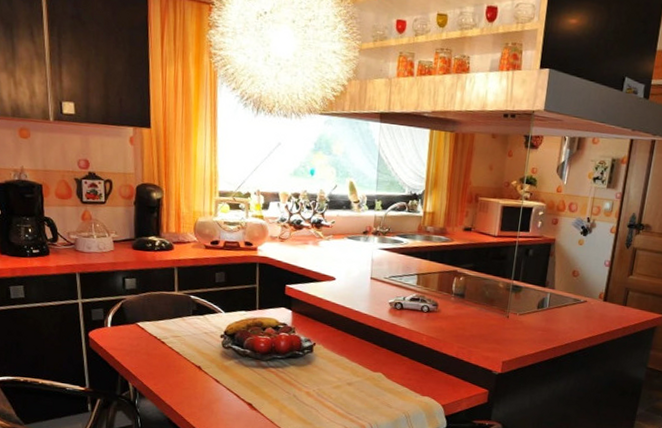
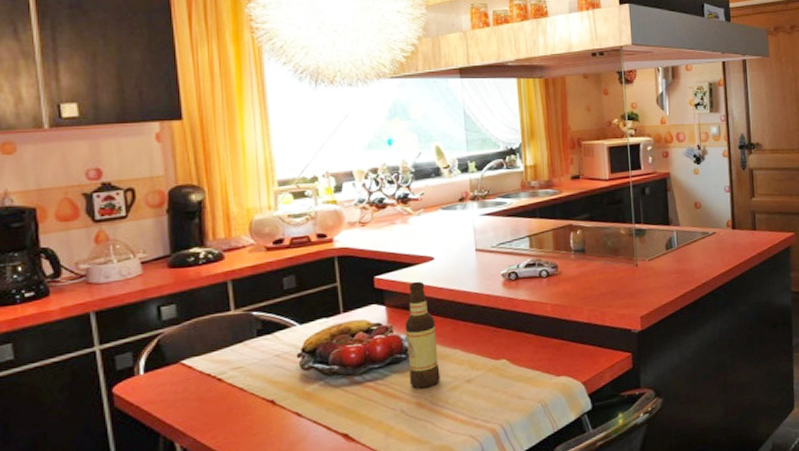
bottle: none [303,295,330,382] -> present [405,281,440,389]

